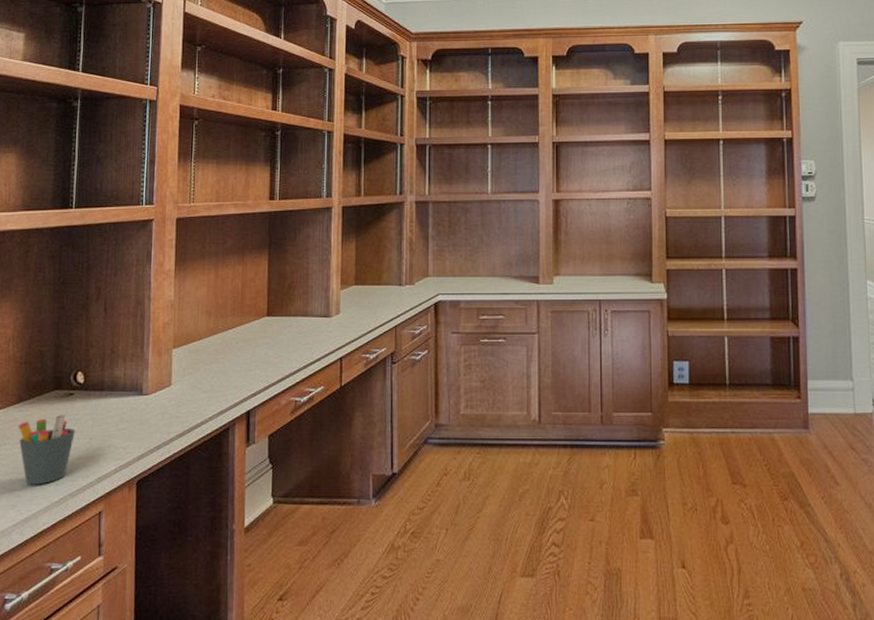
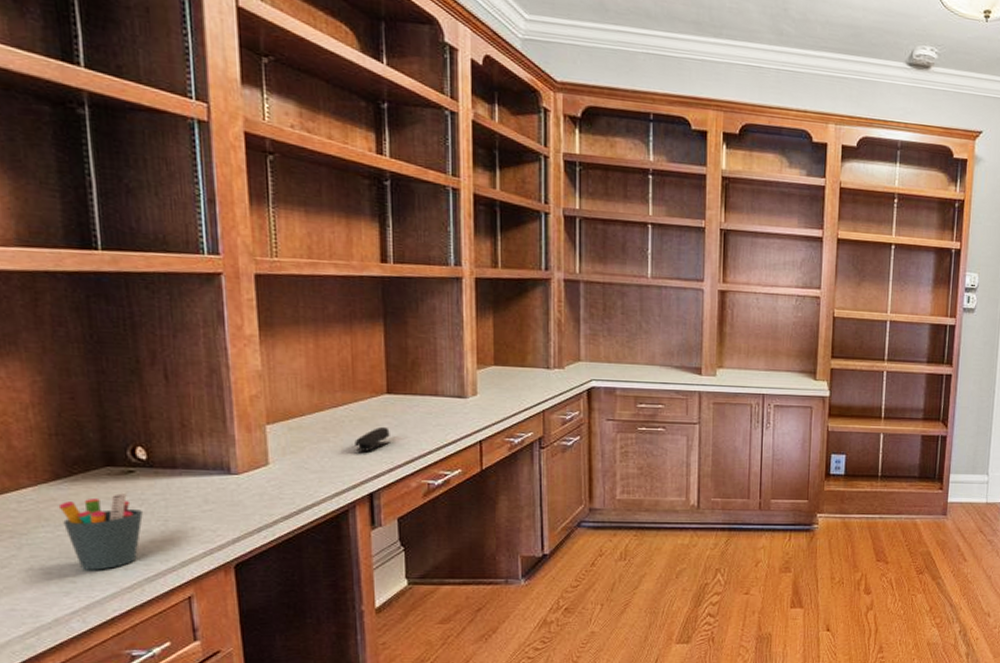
stapler: none [238,347,268,371] -> present [355,426,392,451]

